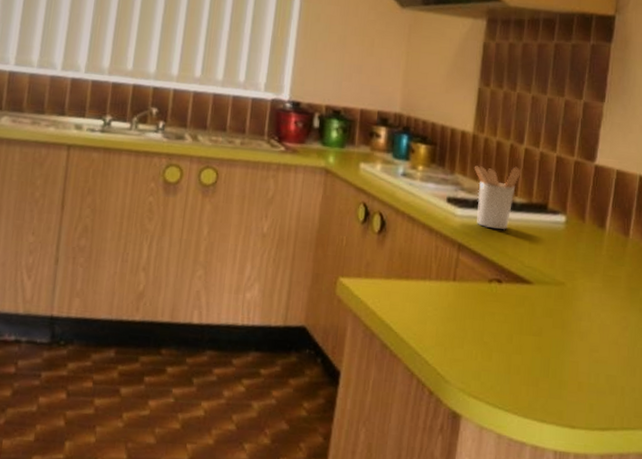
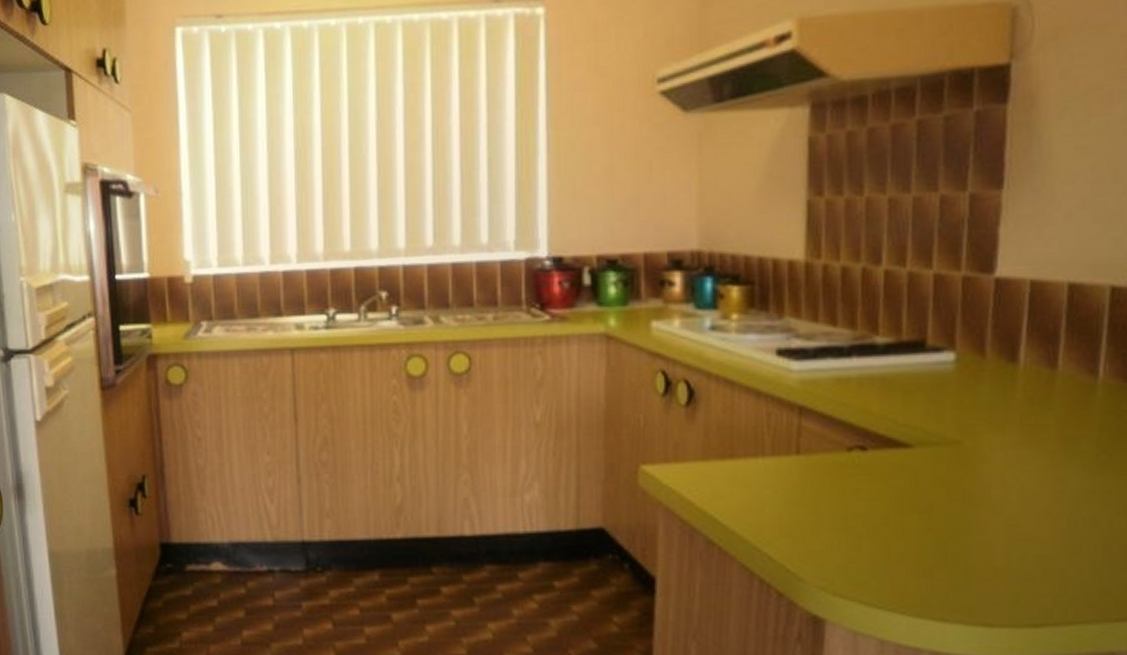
utensil holder: present [474,166,522,230] -> none [811,296,882,382]

